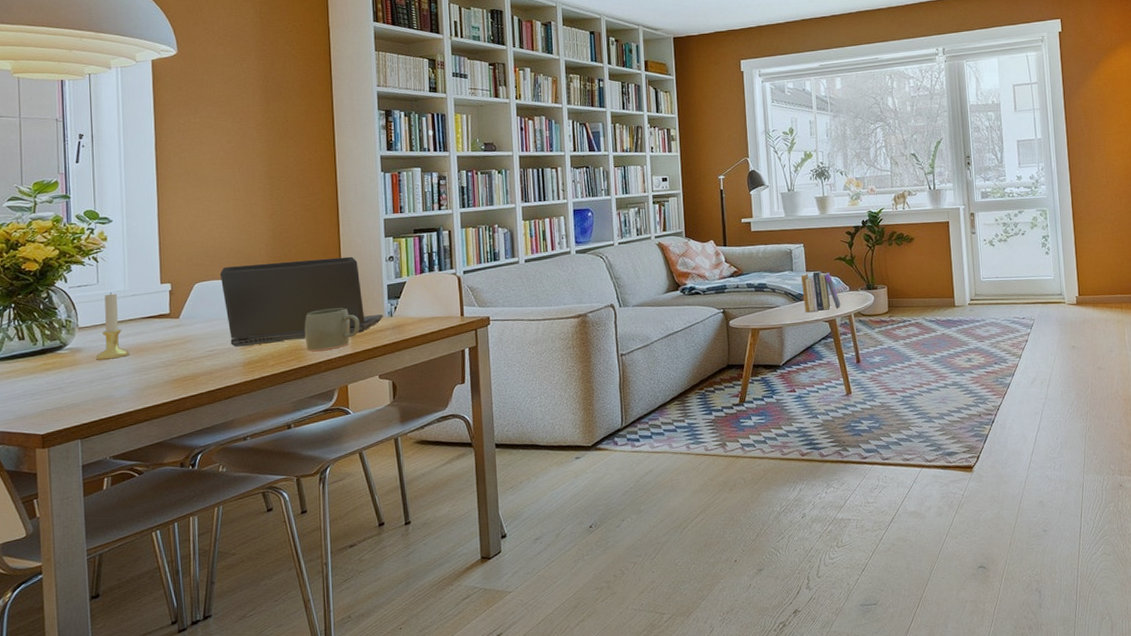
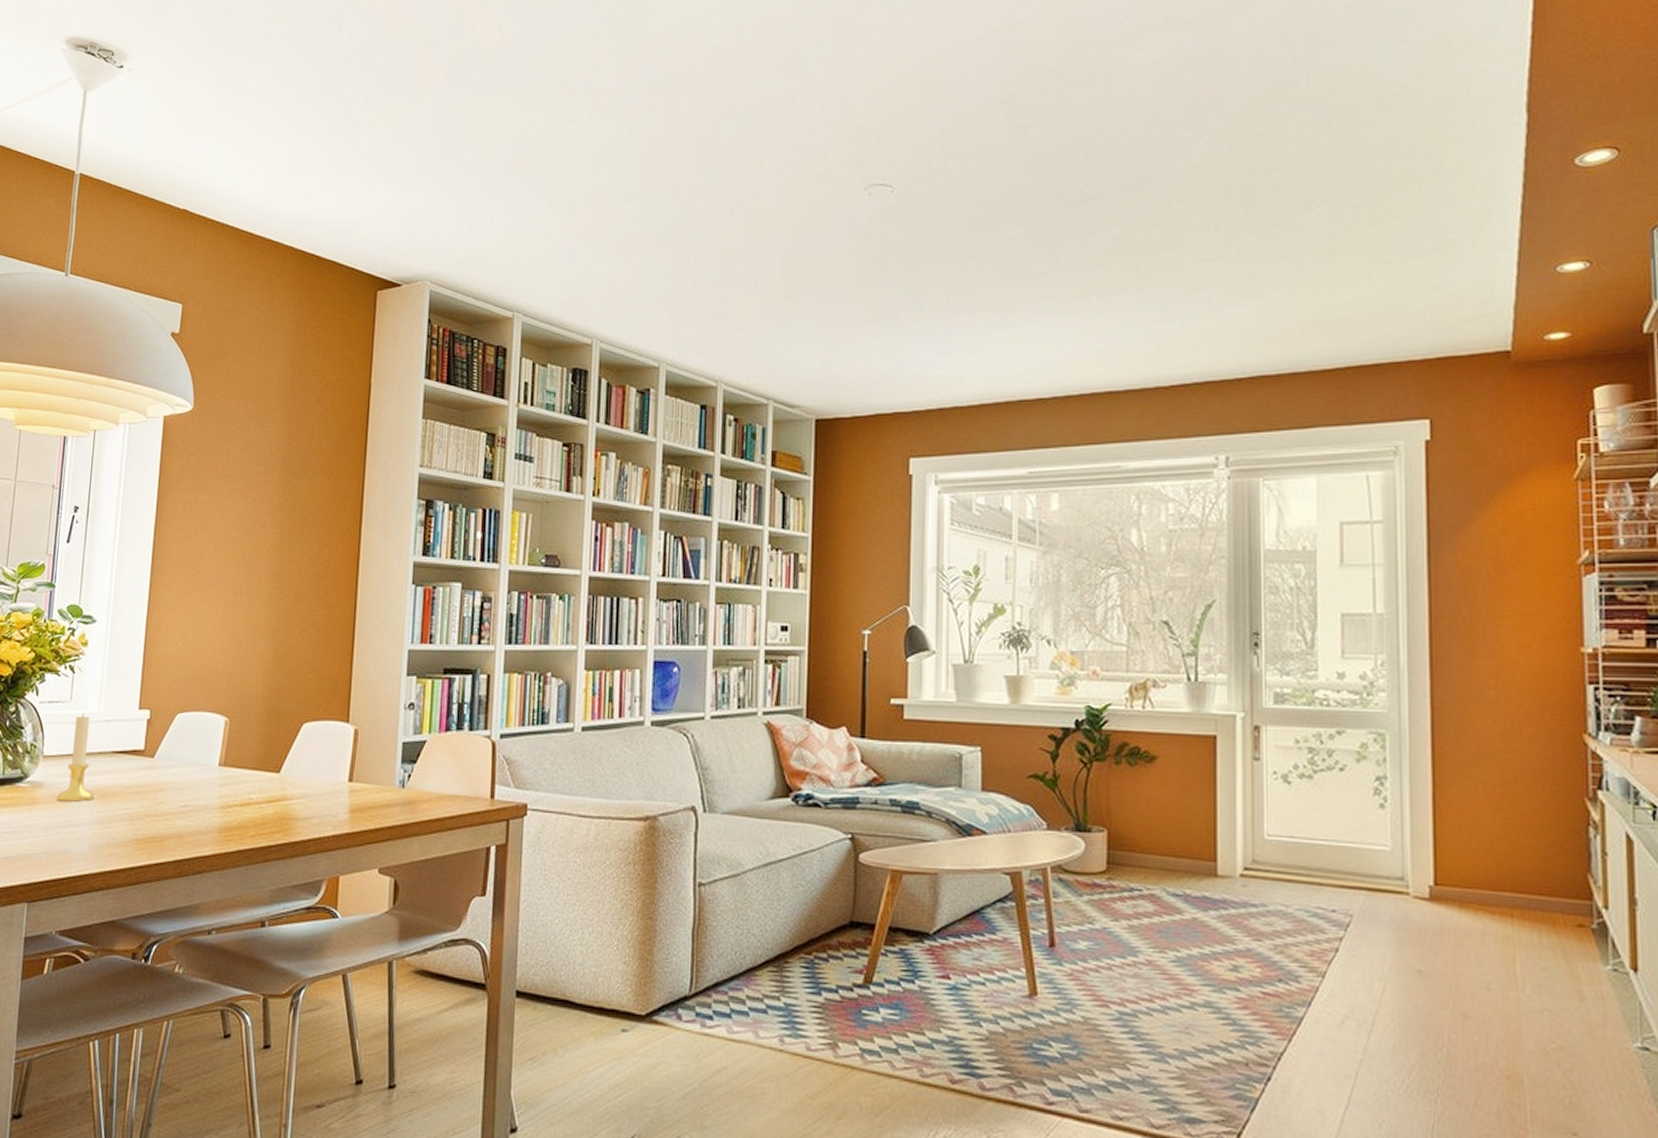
laptop computer: present [219,256,383,347] -> none [206,695,393,806]
mug: present [304,307,360,352] -> none [295,767,364,825]
books: present [800,270,841,313] -> none [972,791,1031,856]

